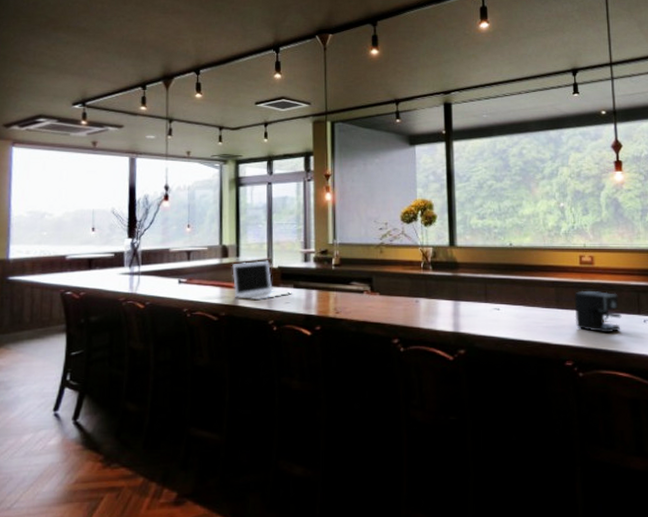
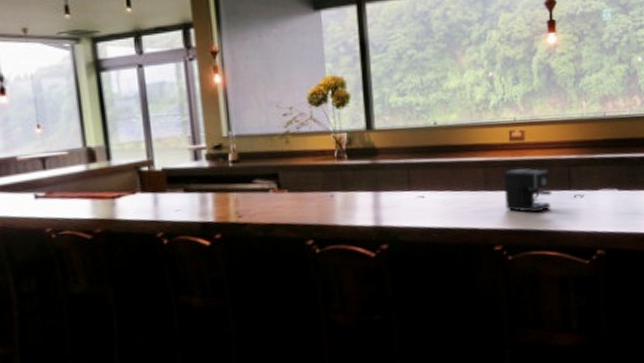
laptop: present [232,260,293,301] -> none [103,162,184,212]

